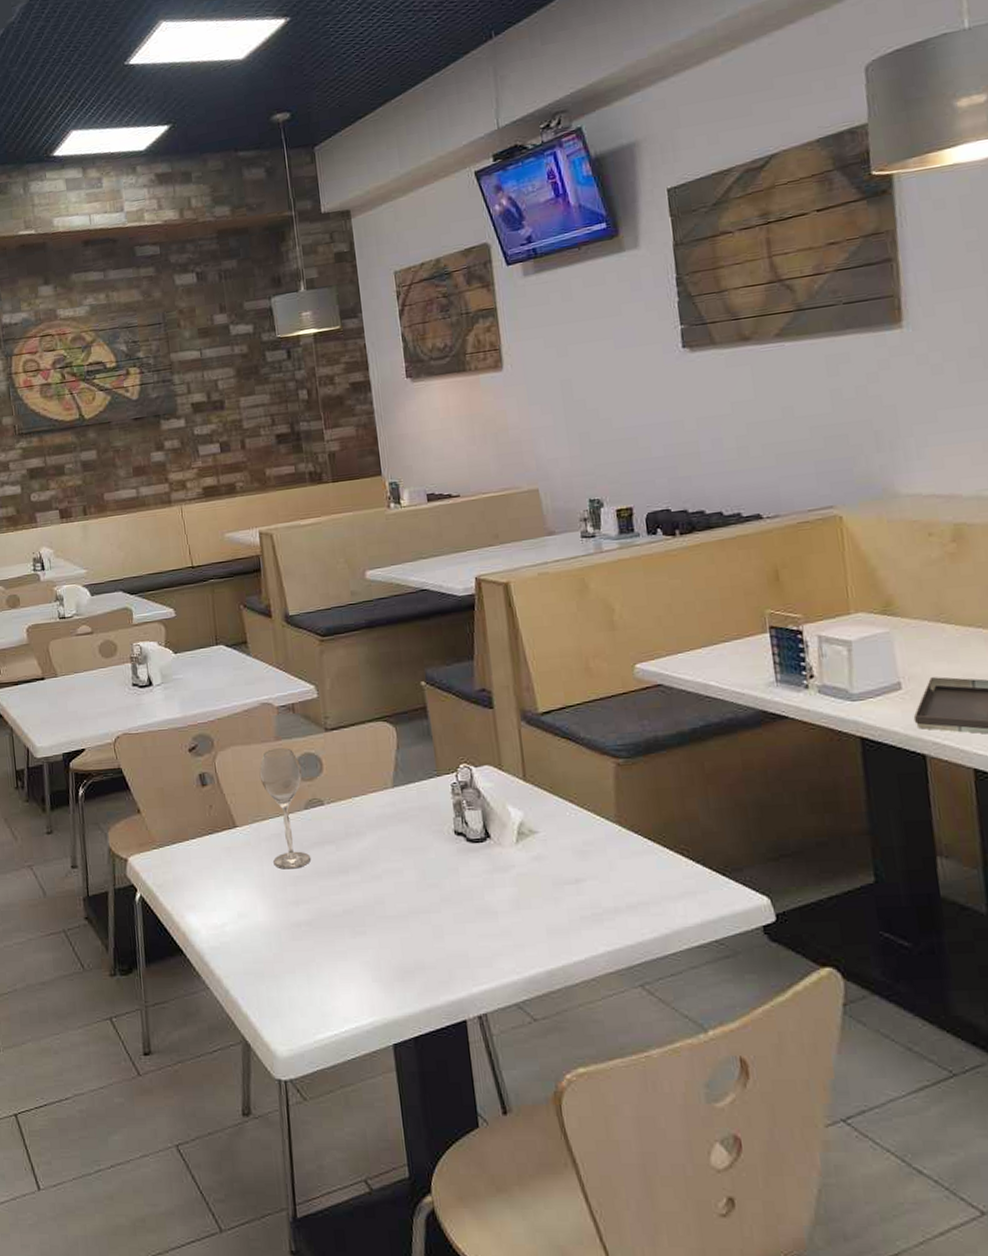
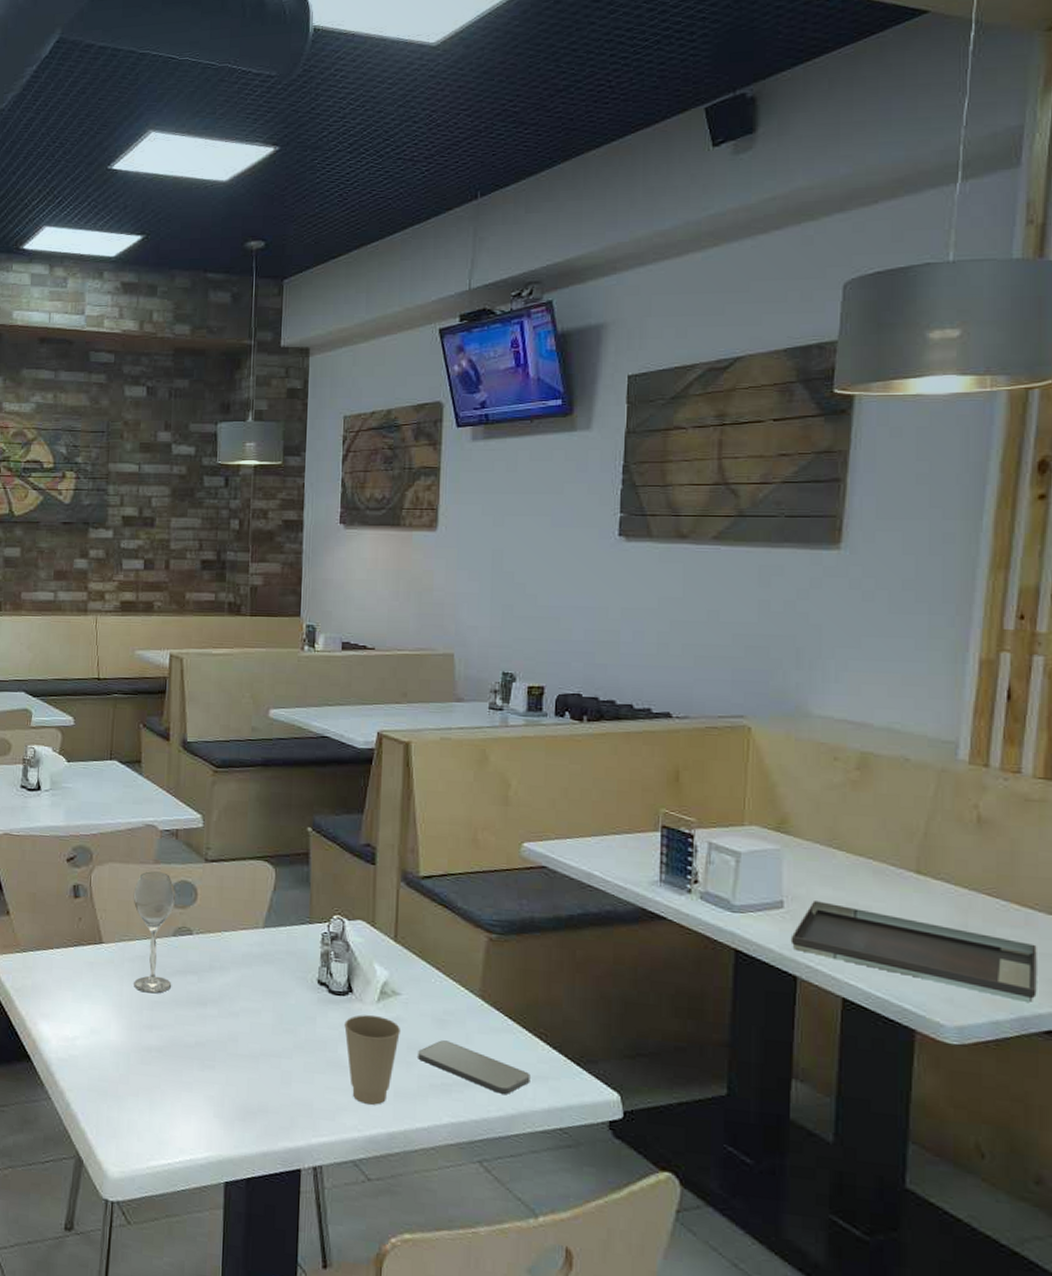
cup: none [487,857,544,946] -> present [344,1014,401,1105]
smartphone: none [564,871,679,915] -> present [418,1040,530,1094]

